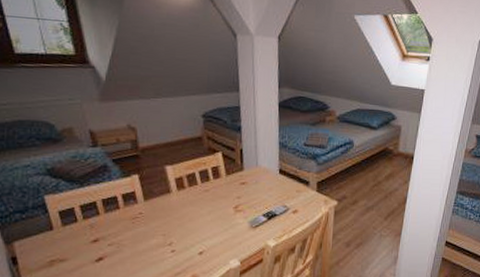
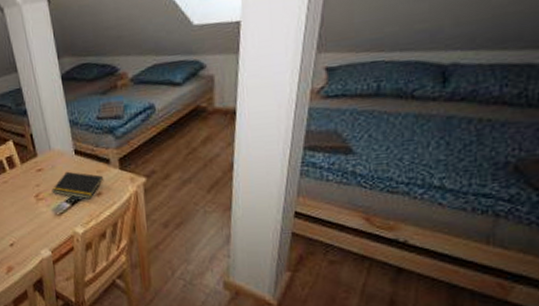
notepad: none [251,188,301,214] -> present [51,171,103,199]

